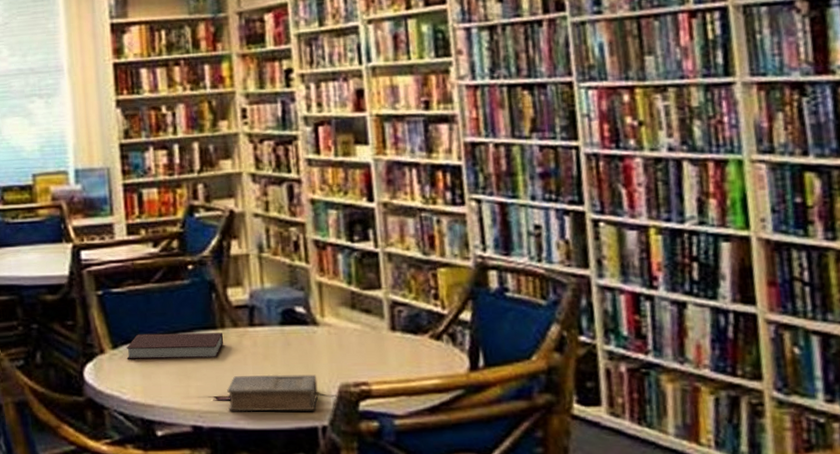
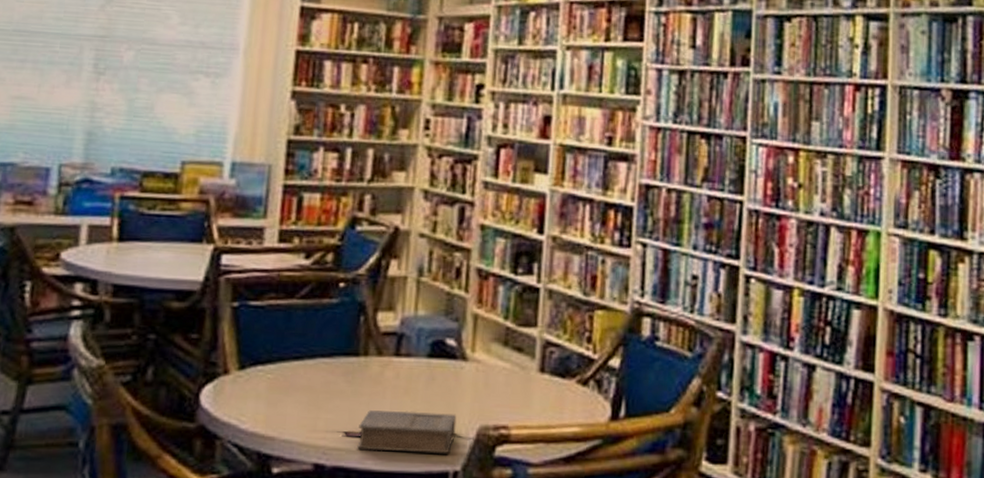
notebook: present [127,333,224,359] -> none [254,355,365,389]

